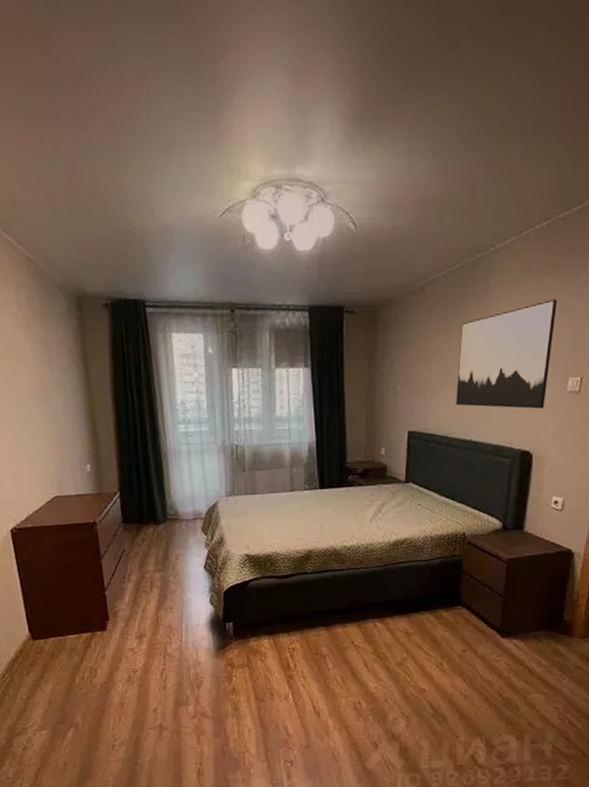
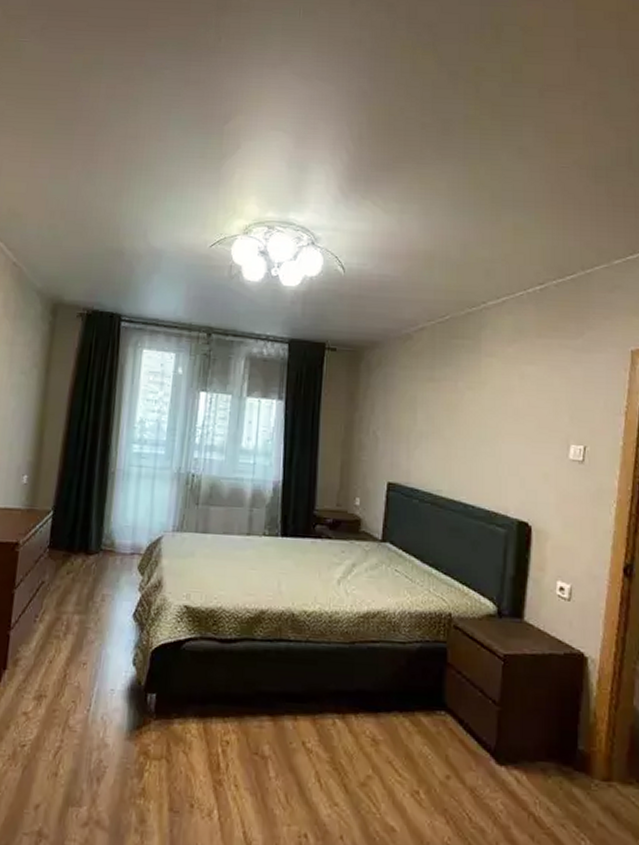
wall art: present [456,299,557,409] -> none [443,361,553,475]

